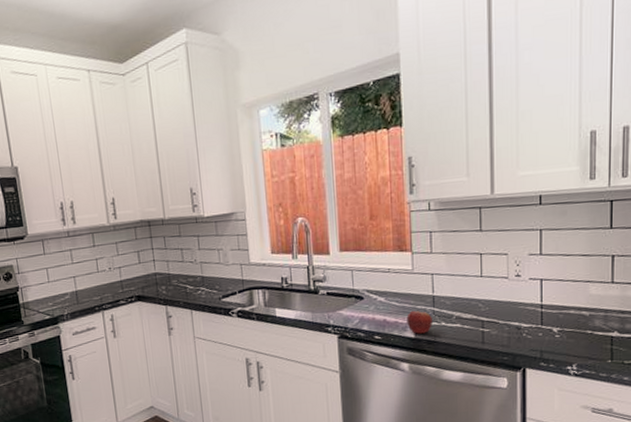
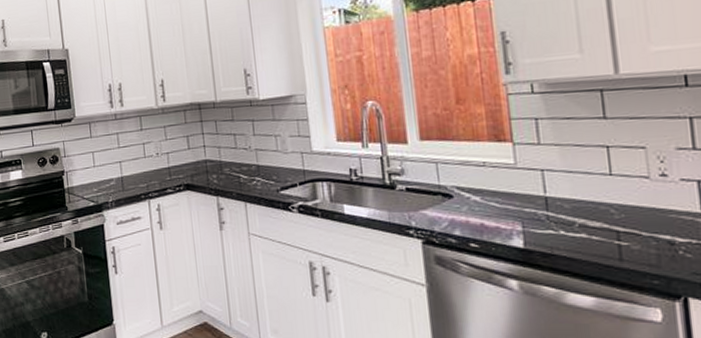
fruit: present [406,310,432,334] -> none [511,214,547,244]

